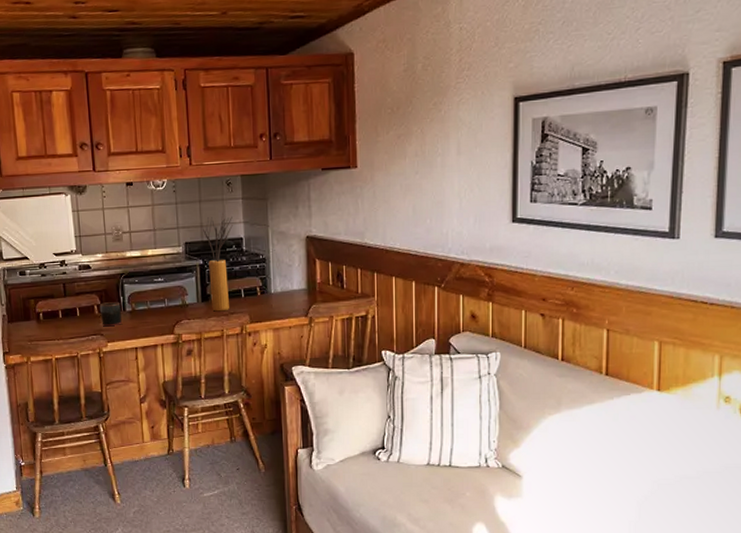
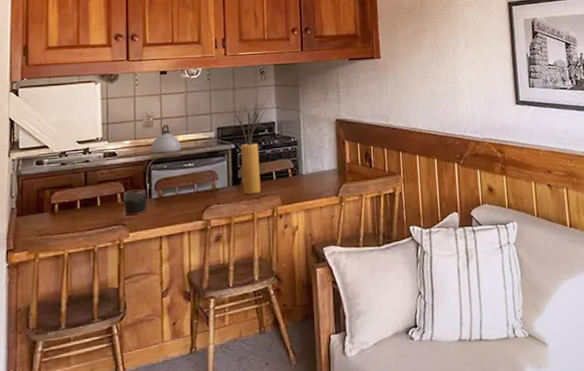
kettle: none [121,238,151,268] -> present [150,124,182,154]

